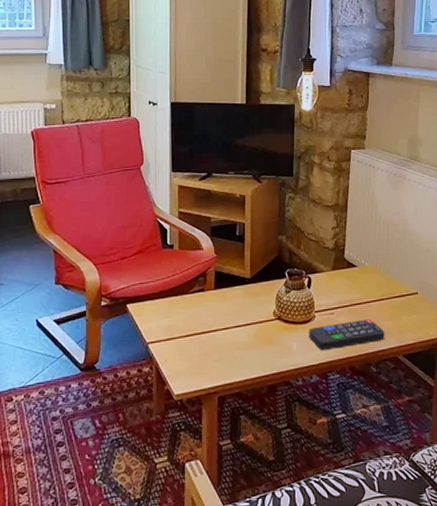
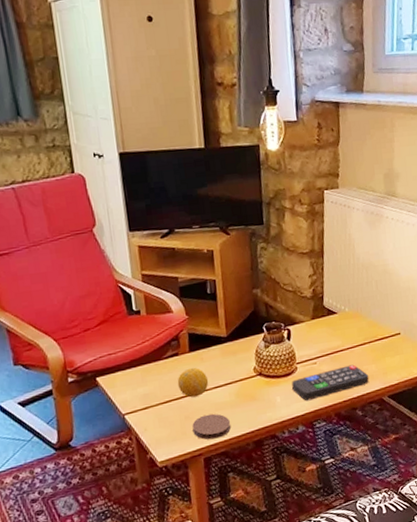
fruit: none [200,304,230,334] -> present [177,367,209,398]
coaster: none [210,352,246,379] -> present [192,413,231,440]

